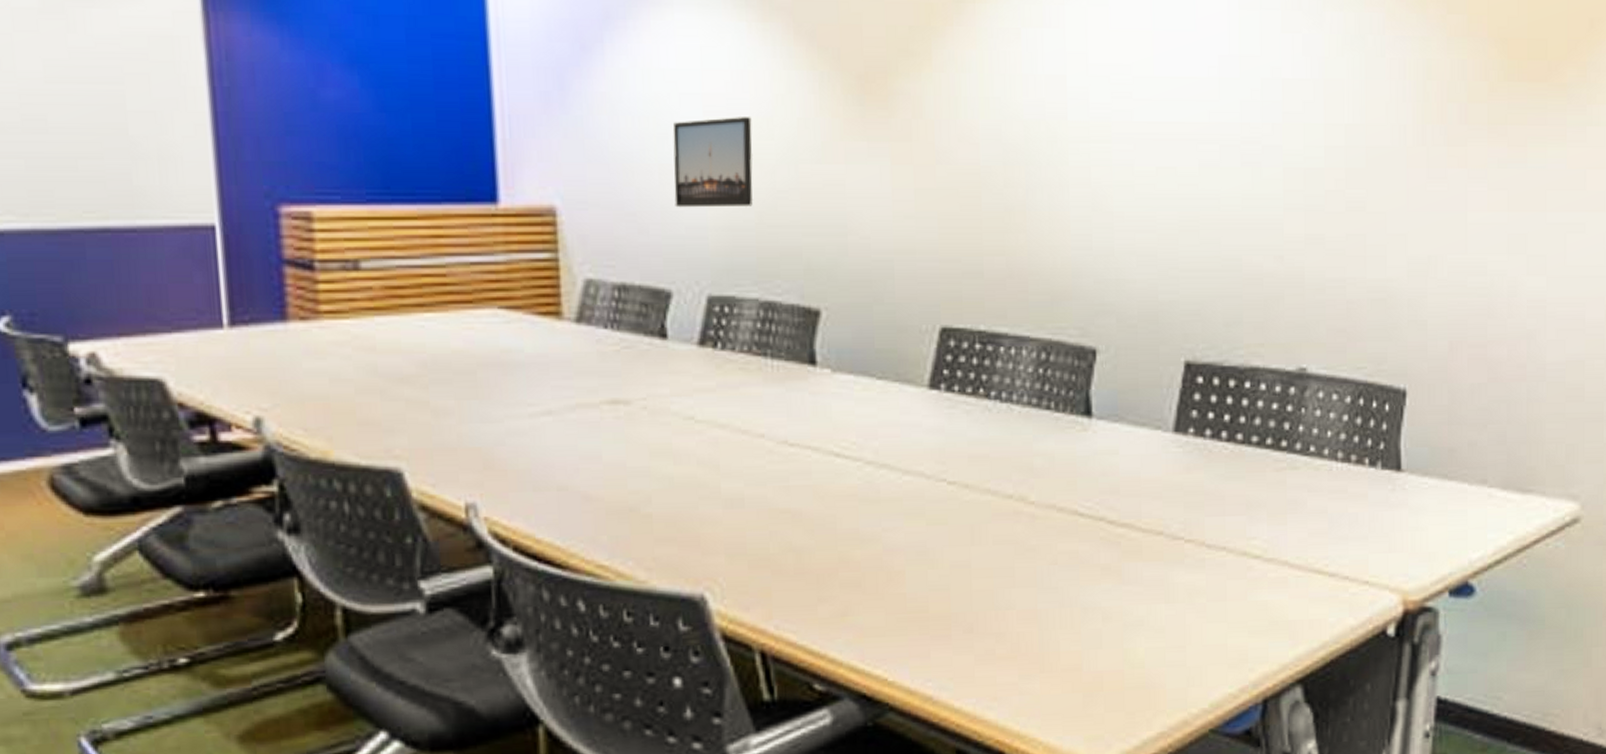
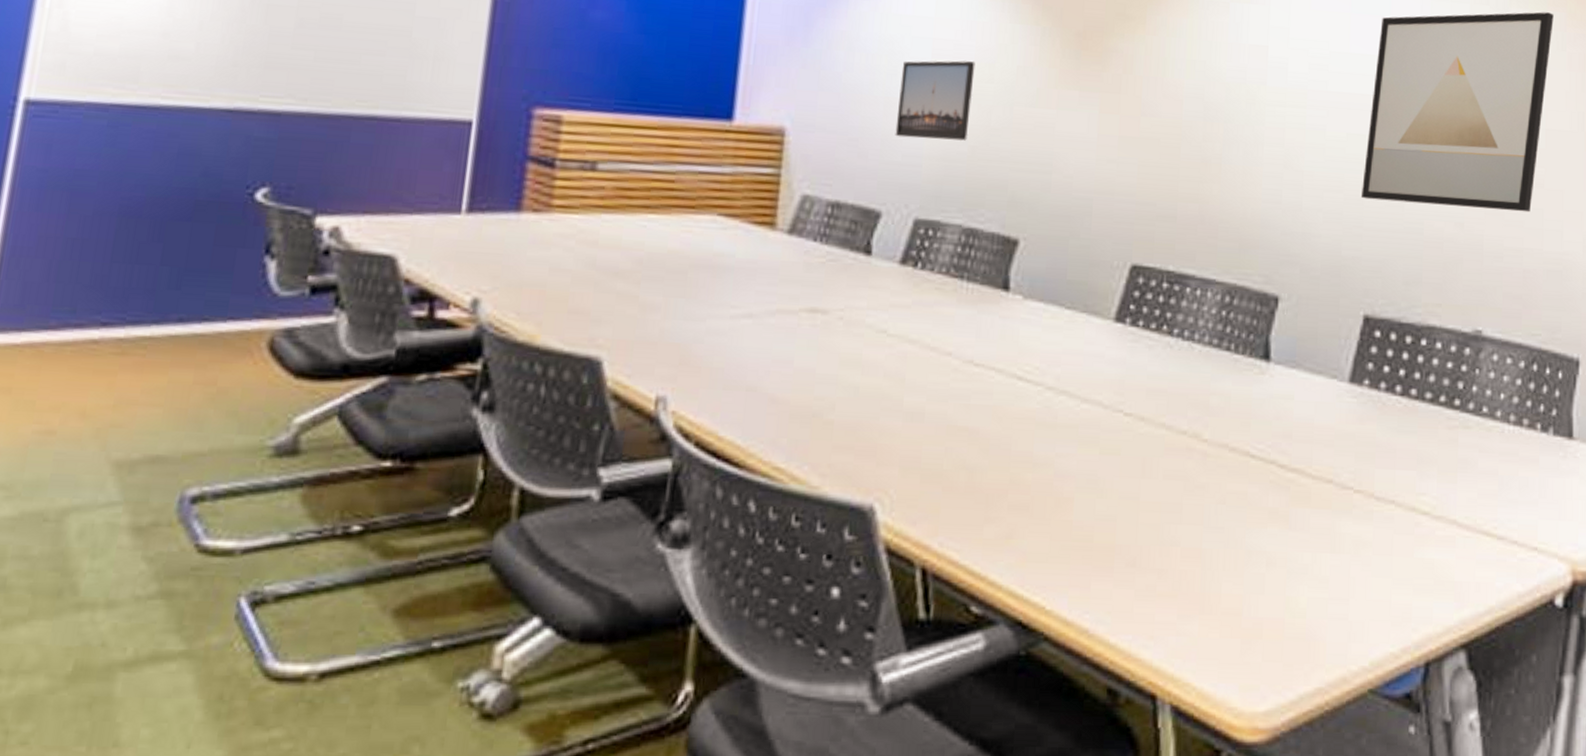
wall art: none [1174,14,1371,239] -> present [1360,12,1554,213]

